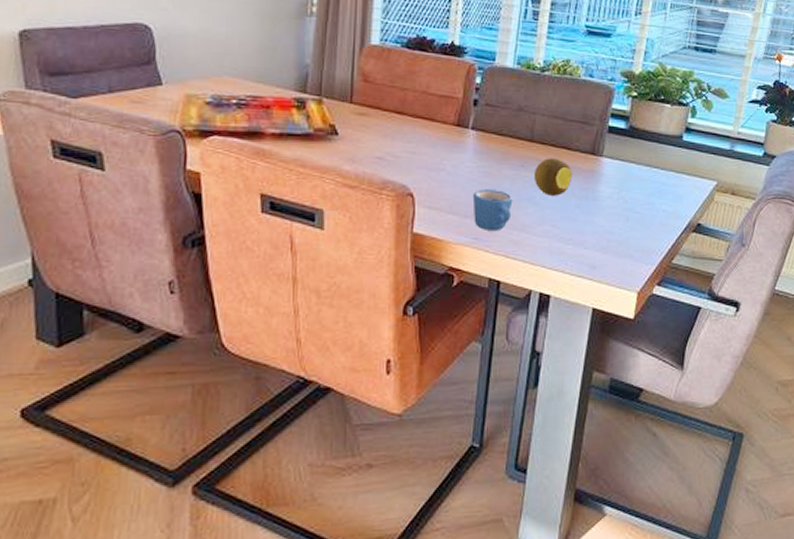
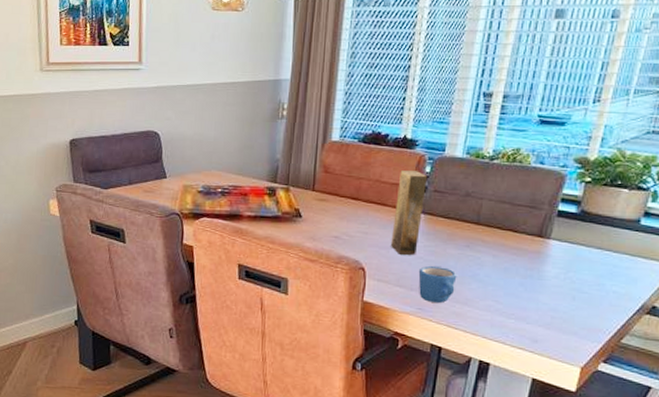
box: none [442,81,478,177] -> present [391,170,428,255]
fruit: present [533,158,573,196] -> none [478,239,518,274]

